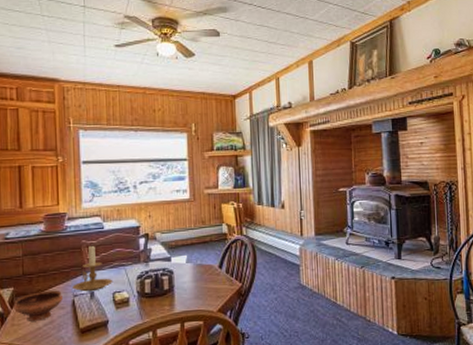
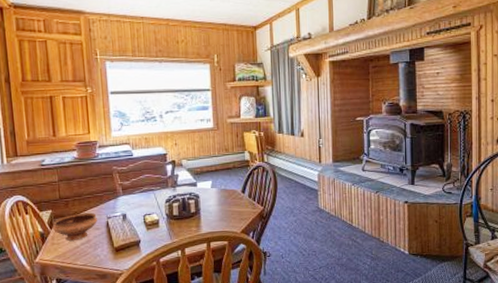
candle holder: present [73,244,112,292] -> none [106,170,143,214]

